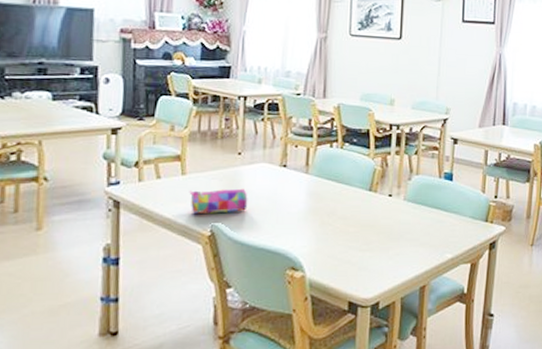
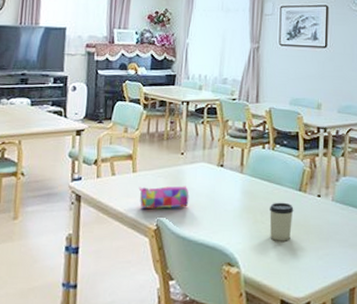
cup: none [337,203,364,243] -> present [269,202,294,241]

